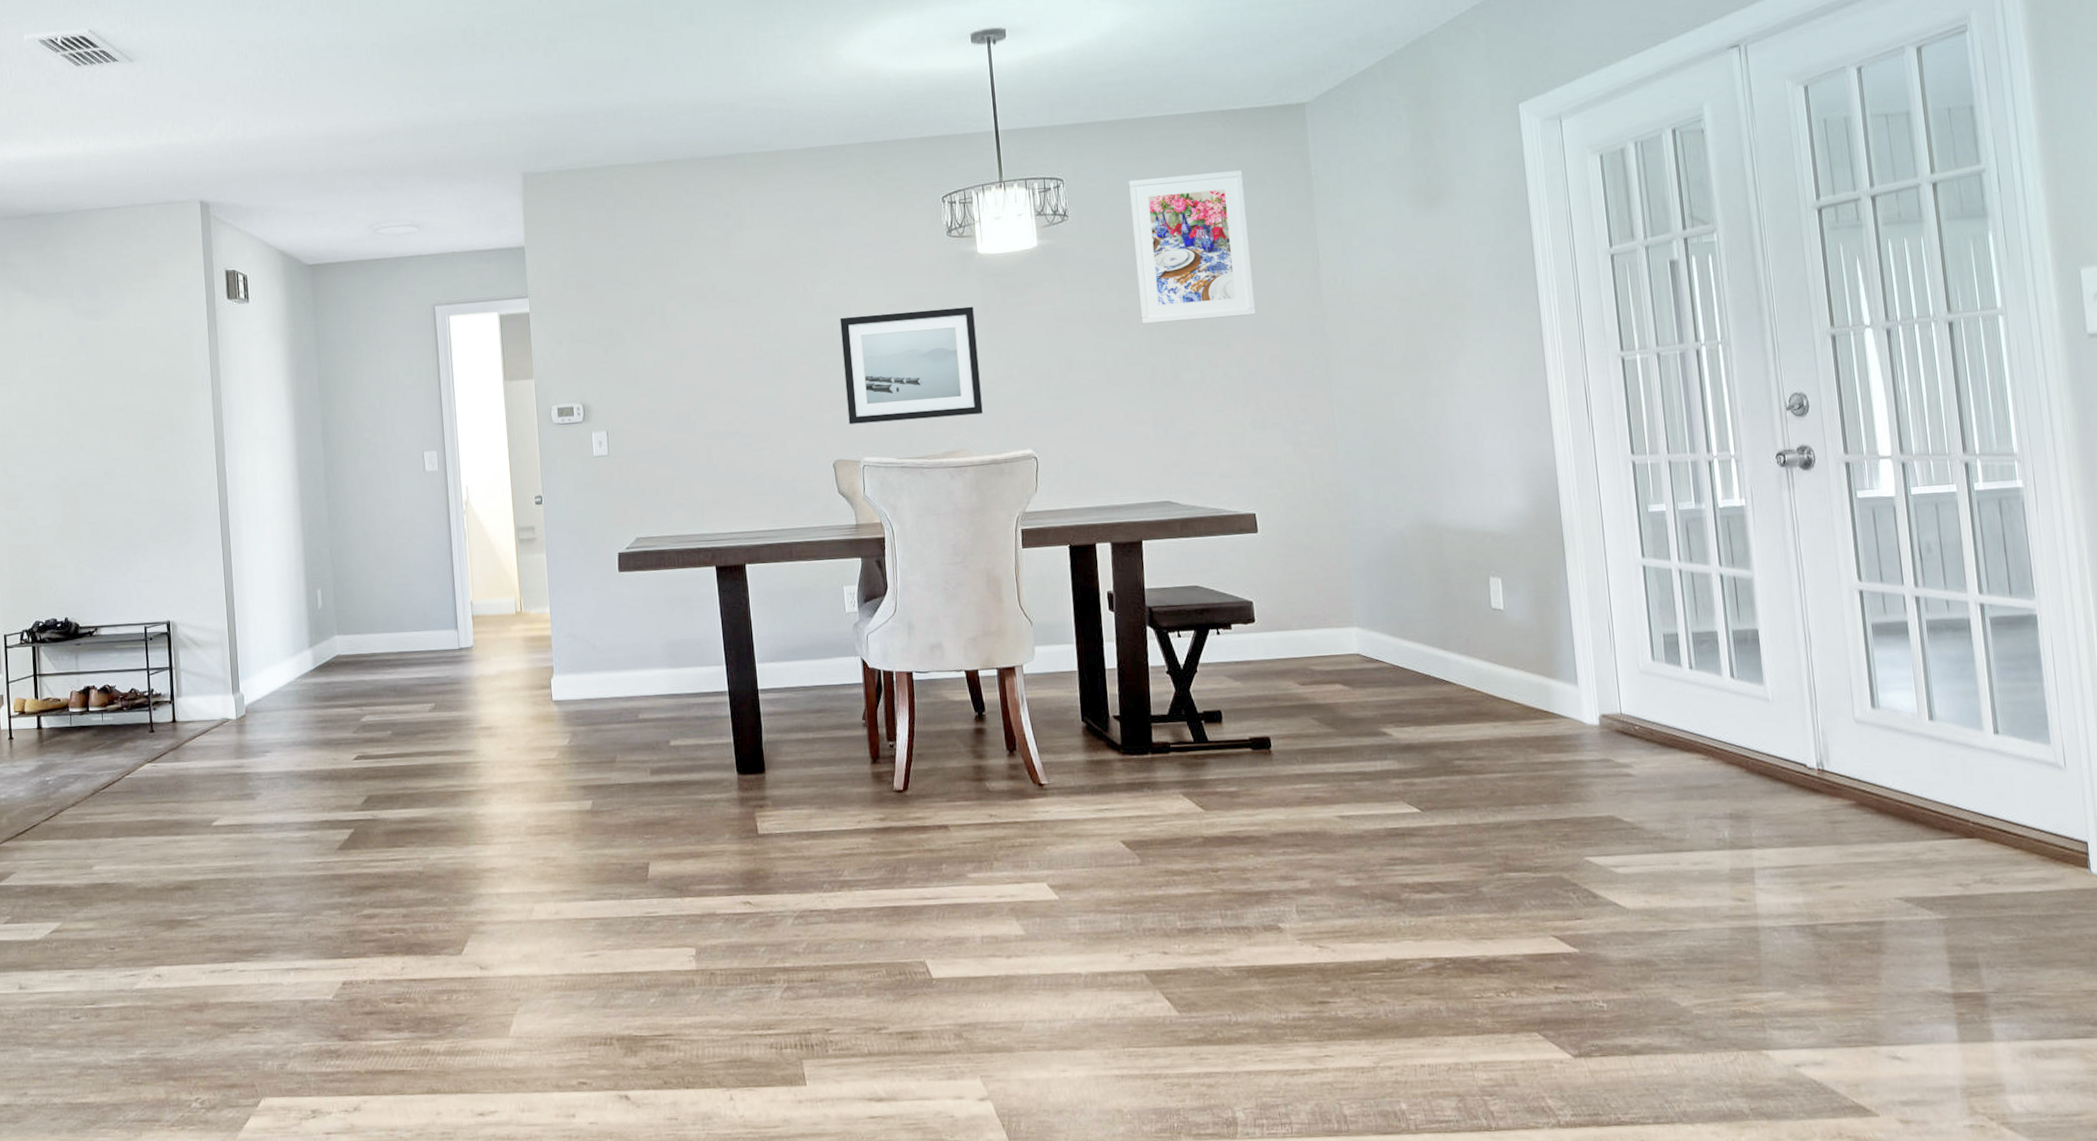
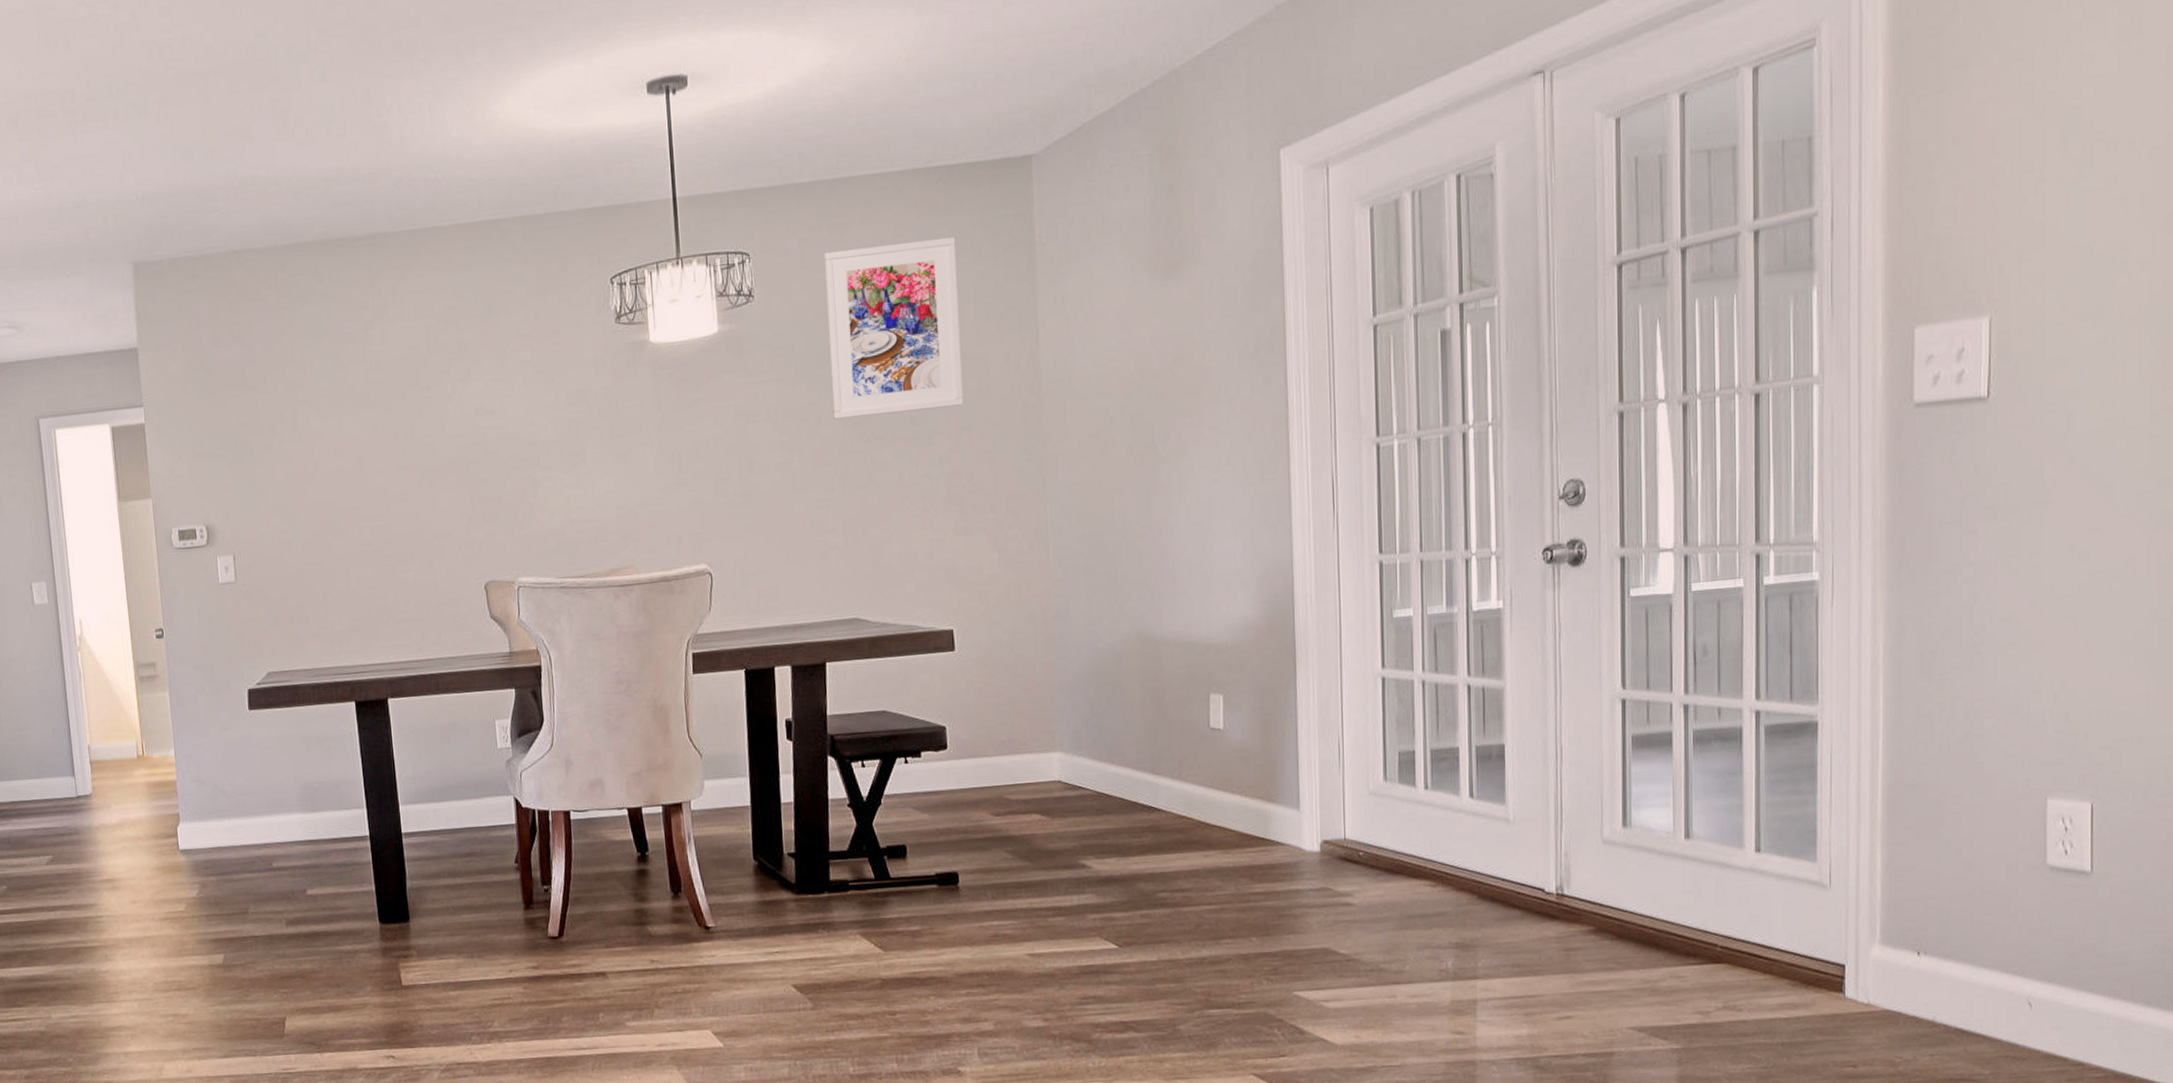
wall art: present [840,306,983,424] -> none [493,404,652,541]

